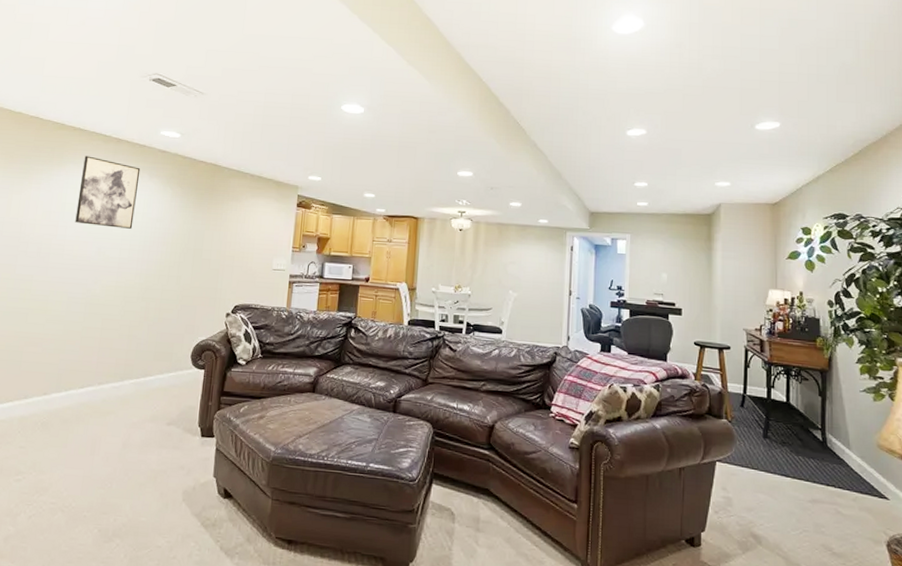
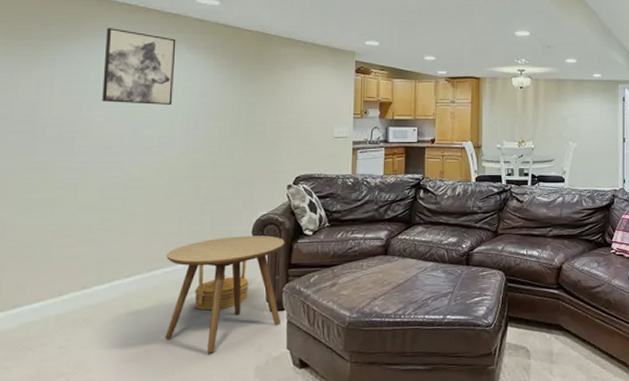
side table: none [107,358,220,472] -> present [165,235,285,354]
basket: none [135,383,185,429] -> present [194,261,250,311]

